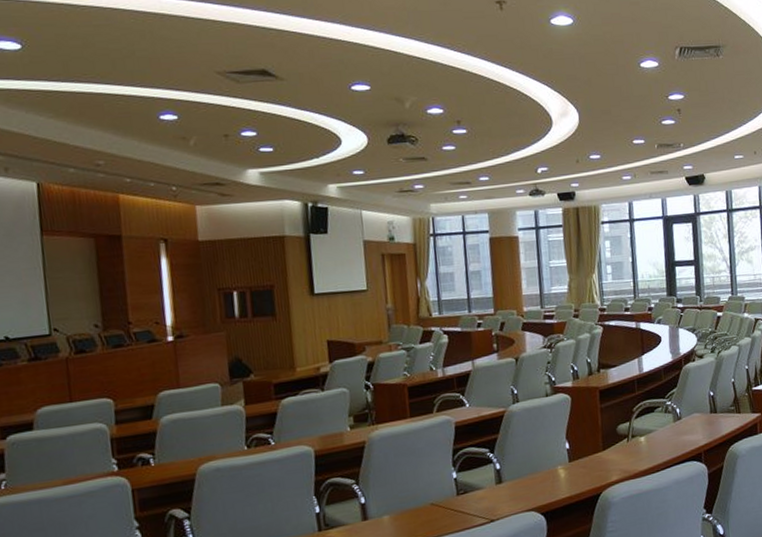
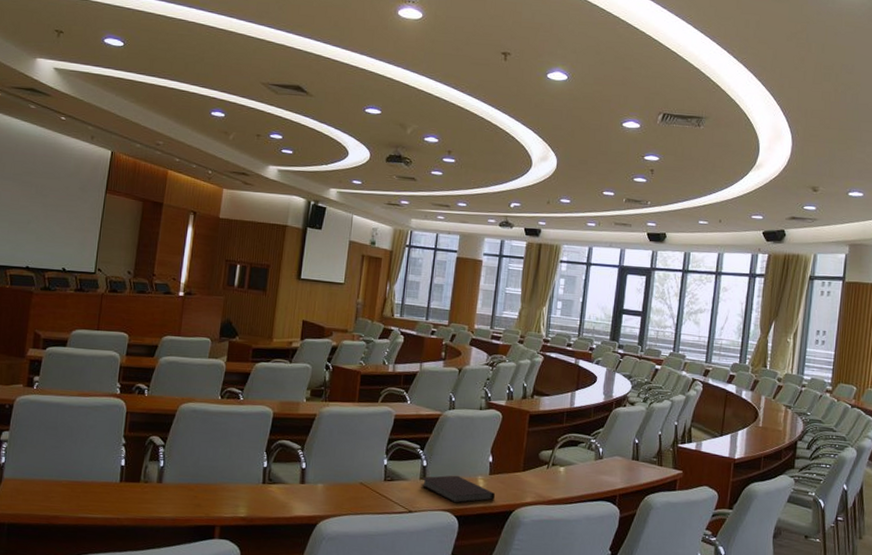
notebook: none [496,470,579,501] -> present [420,475,495,504]

